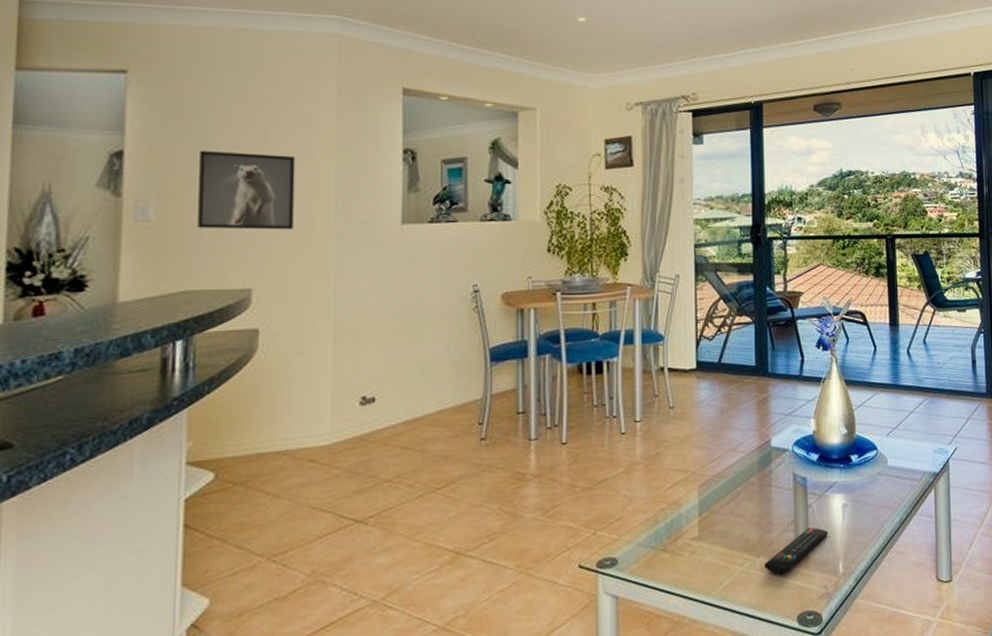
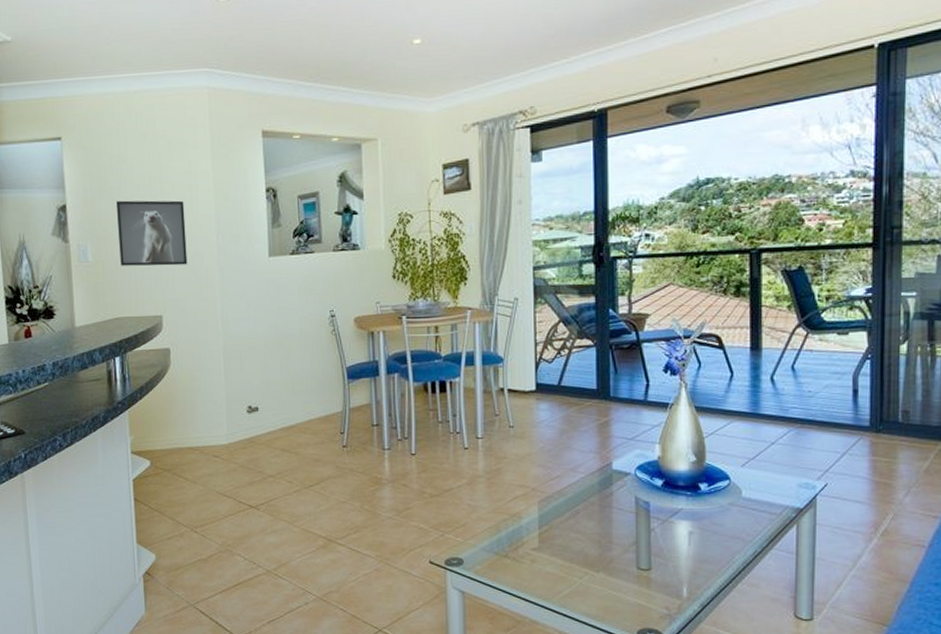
remote control: present [765,527,828,574] -> none [604,551,671,590]

